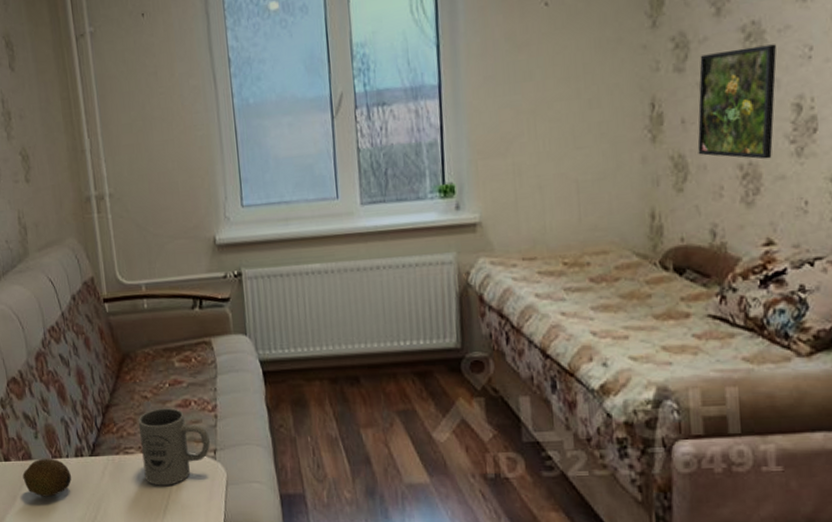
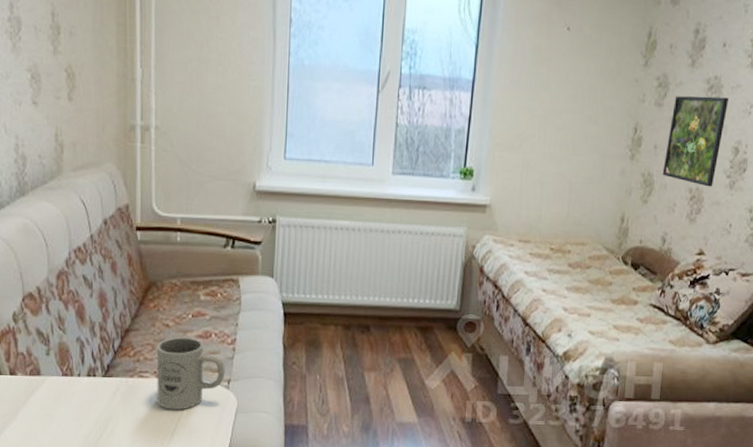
fruit: present [22,458,72,497] -> none [28,375,82,413]

